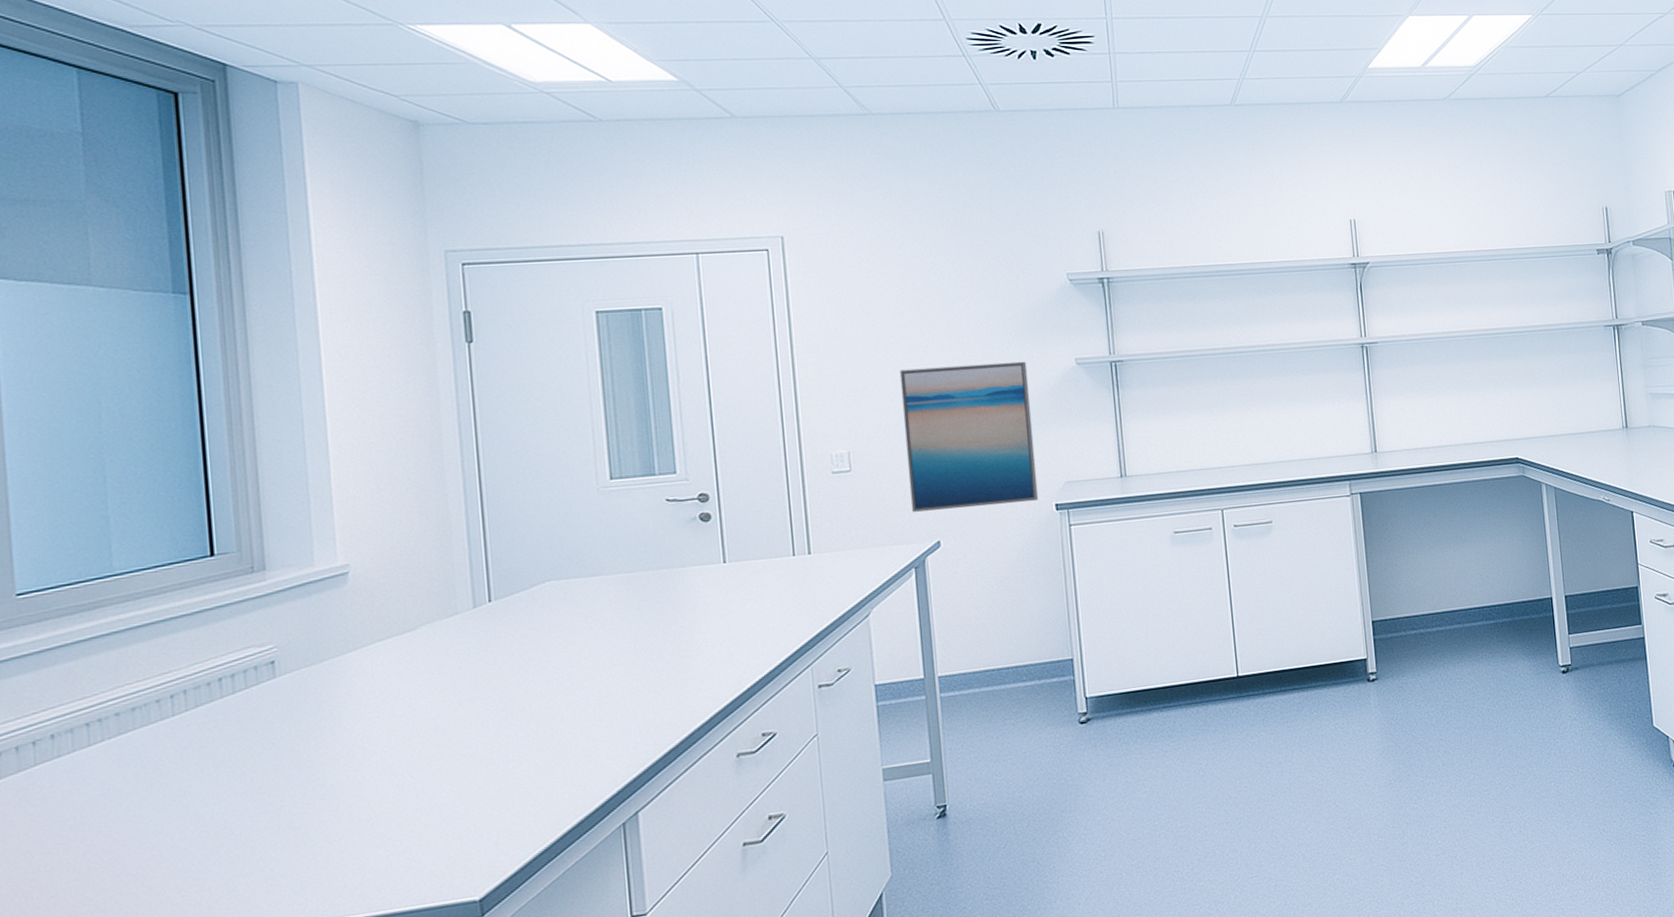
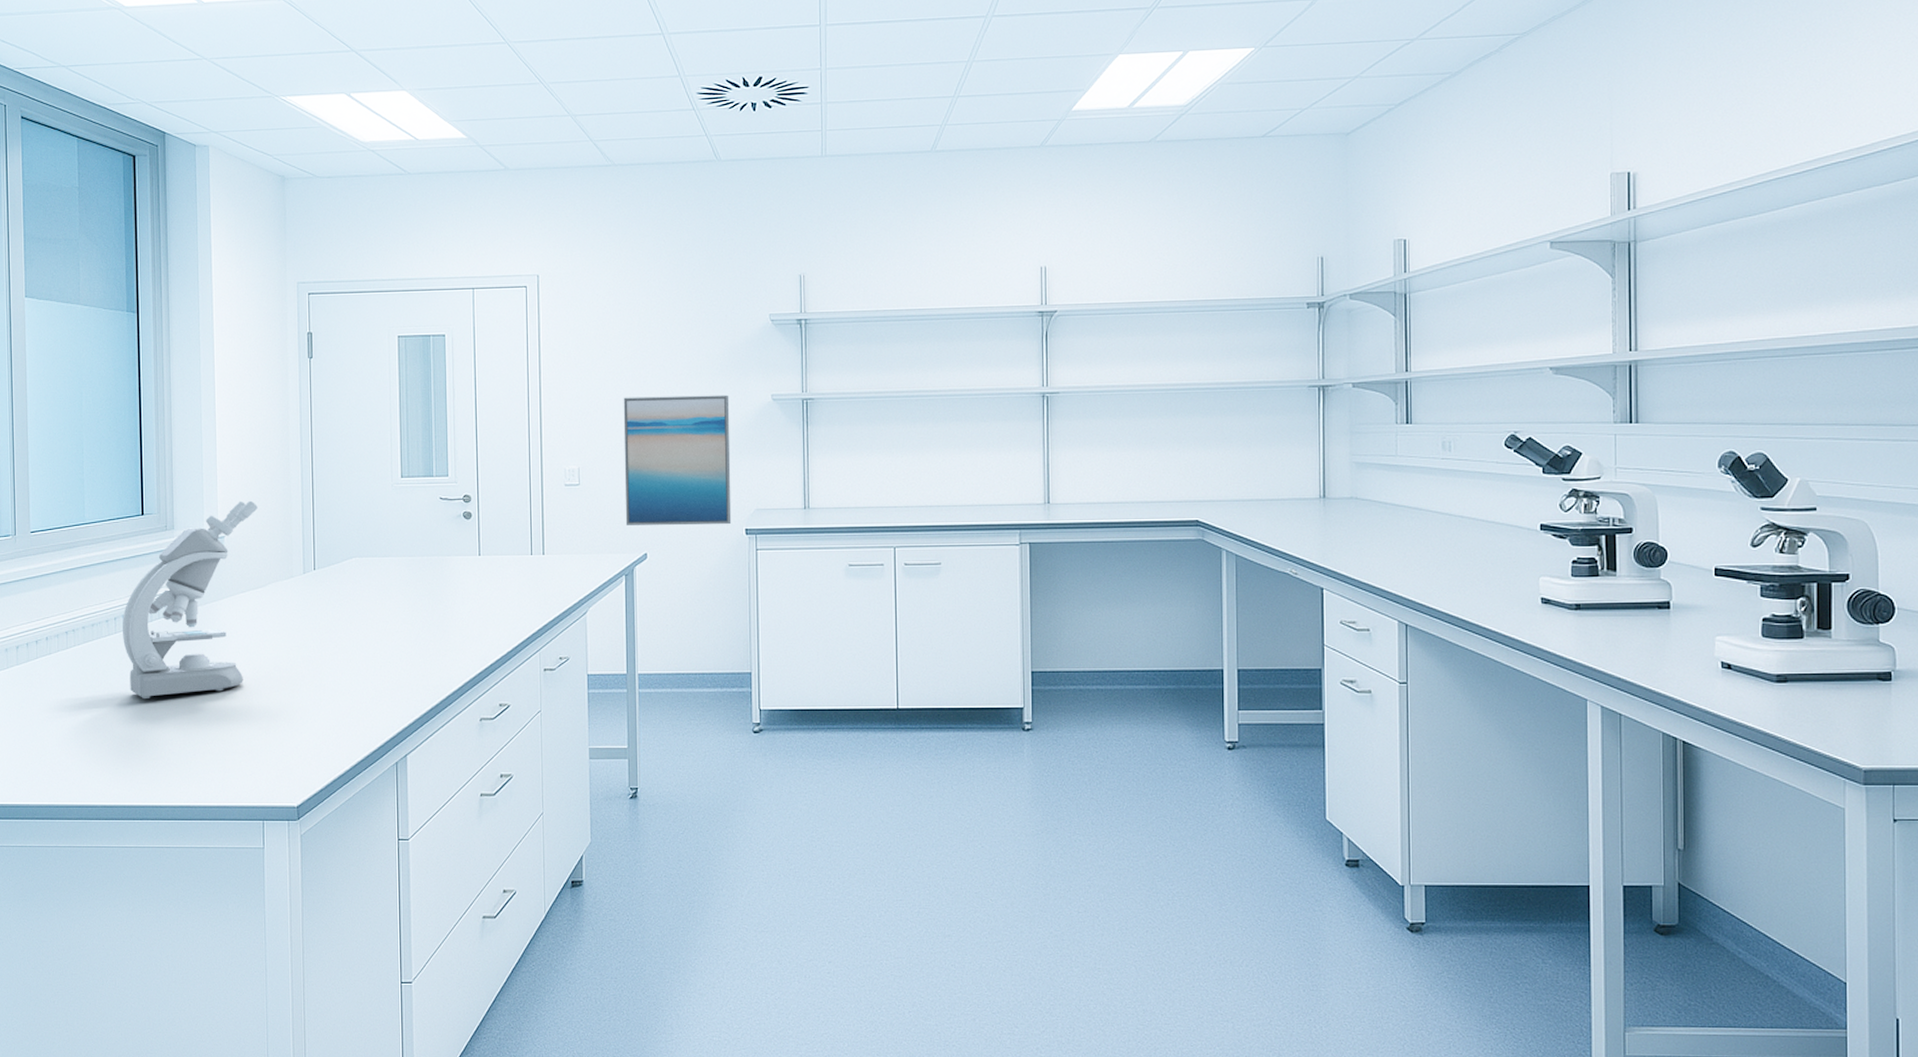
microscope: none [184,523,399,796] -> present [122,500,258,698]

